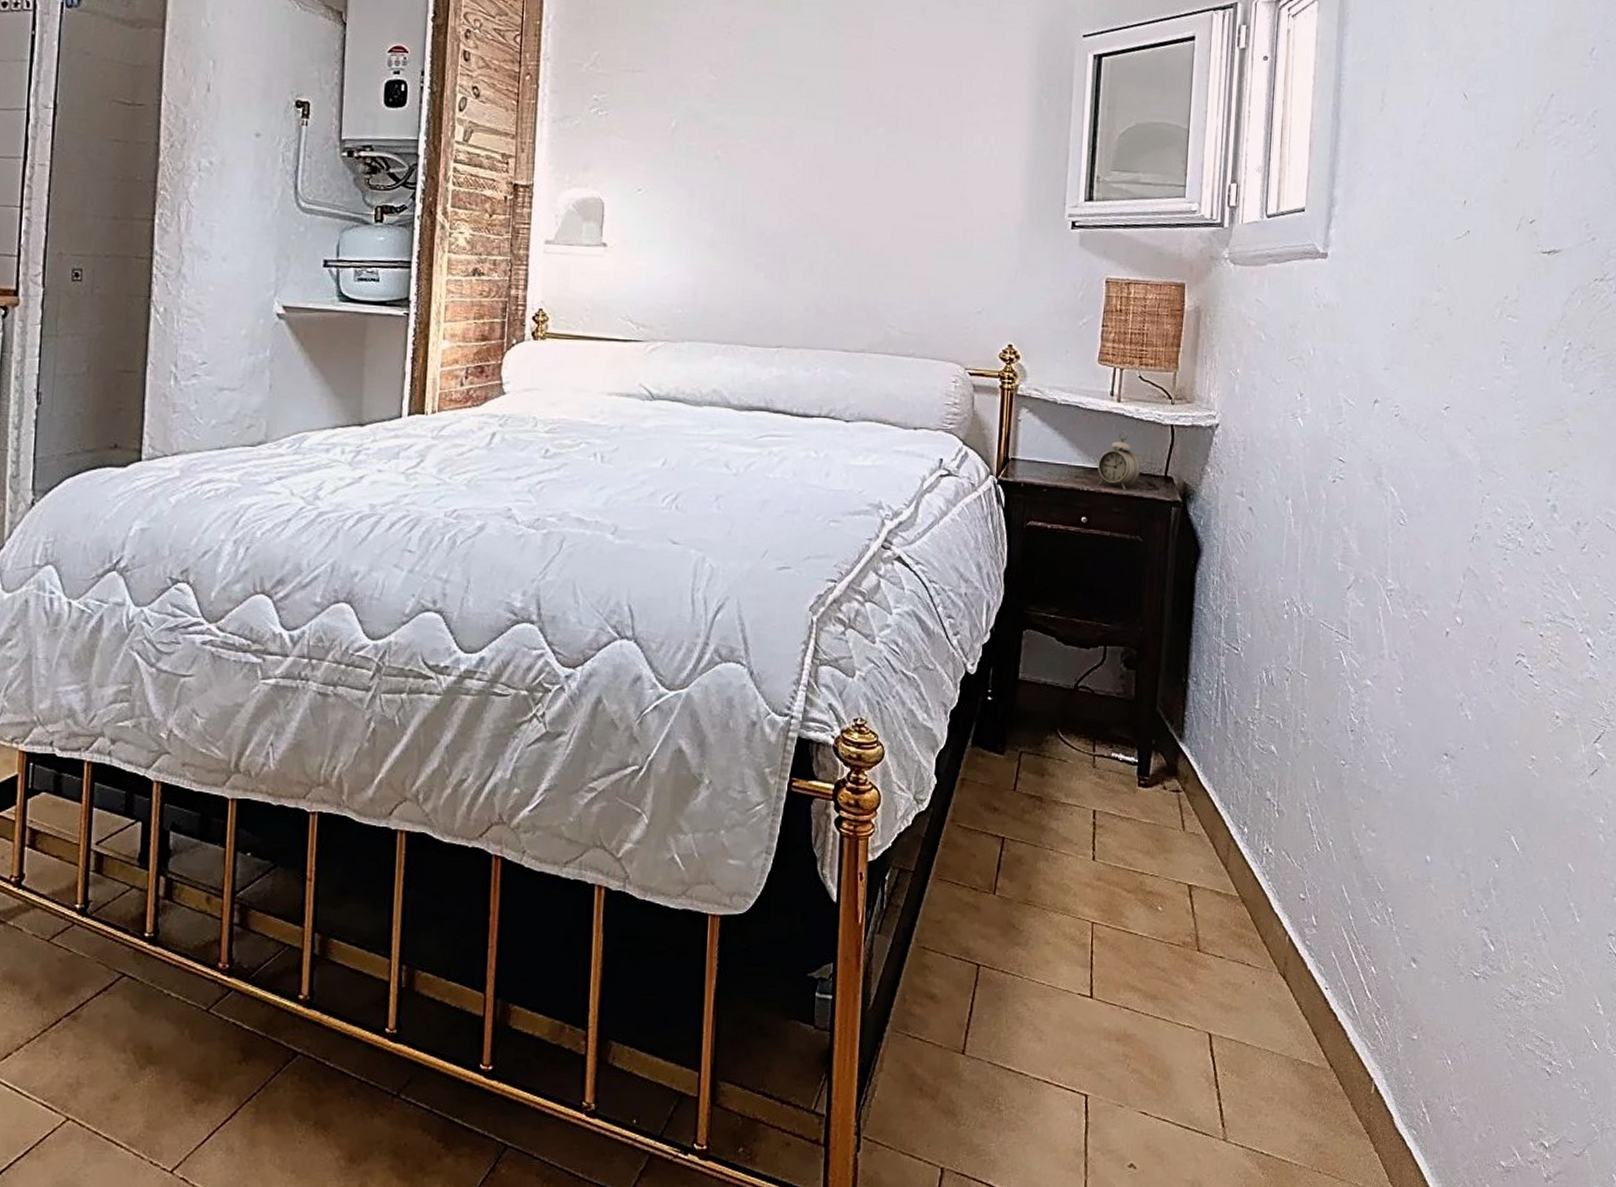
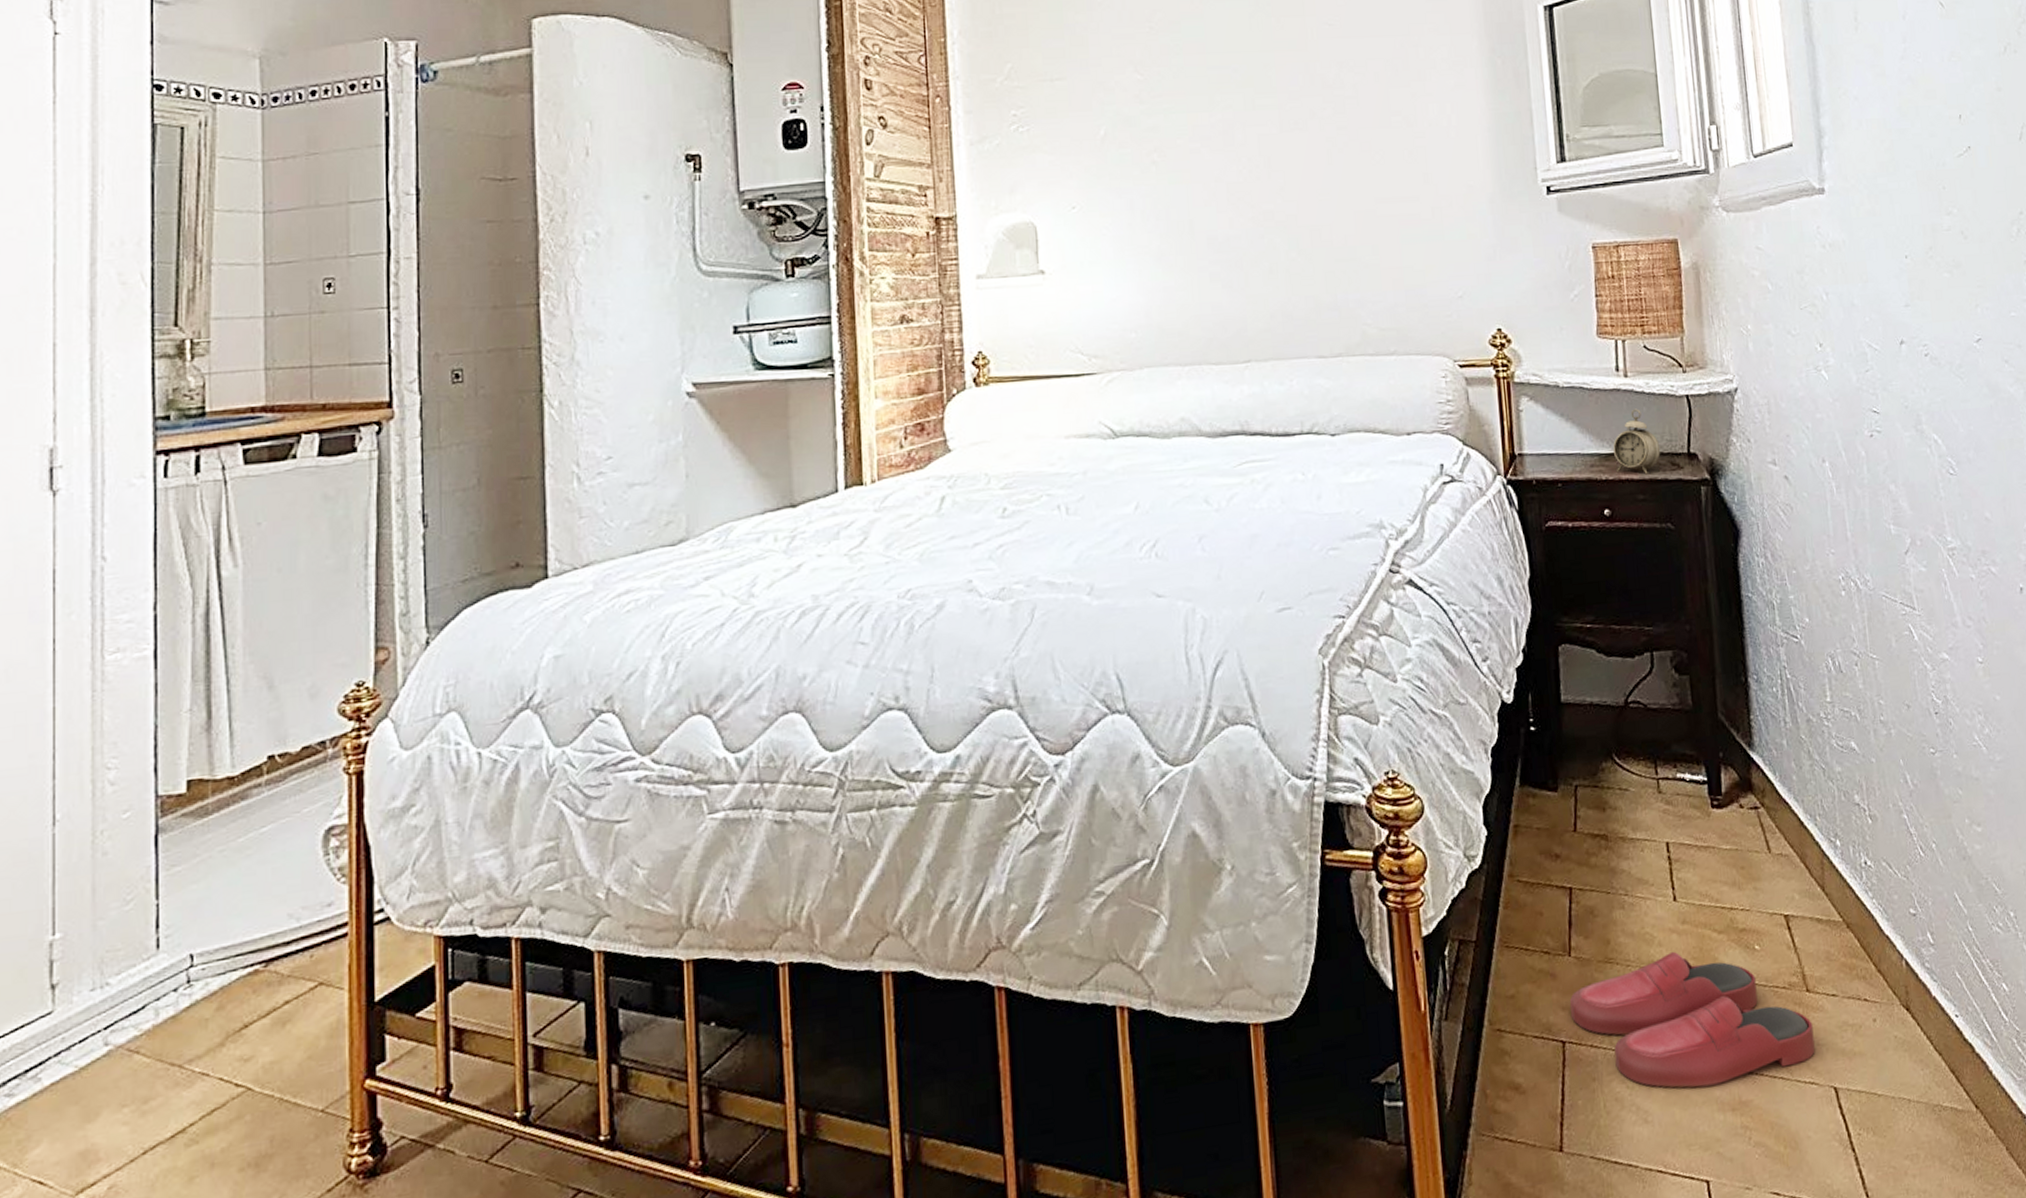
slippers: none [987,902,1198,1018] -> present [1569,951,1815,1089]

